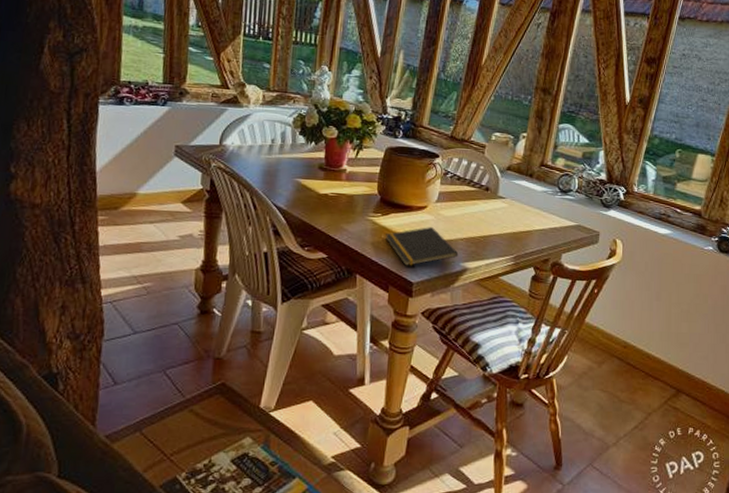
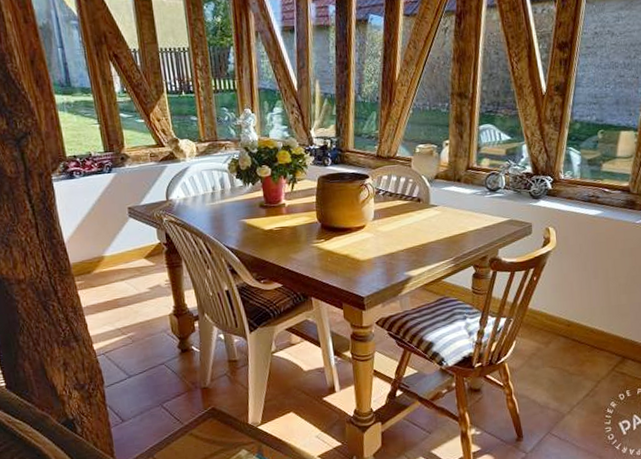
notepad: present [385,227,459,266] -> none [332,244,402,283]

